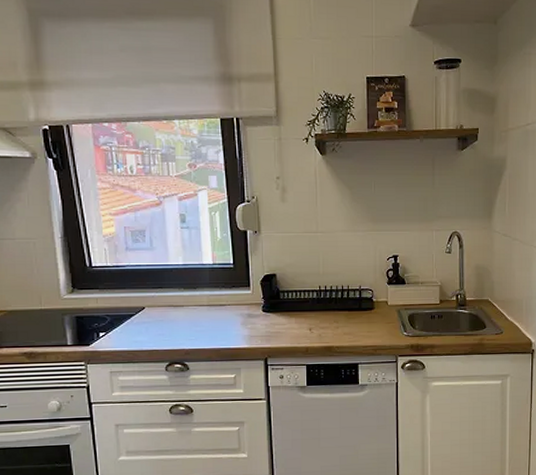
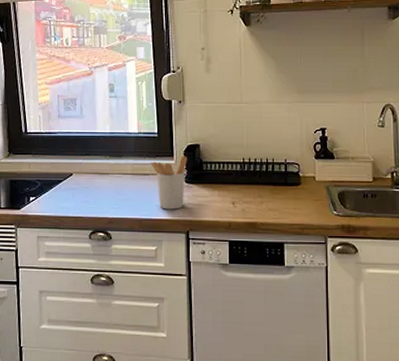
utensil holder: none [227,285,265,339] -> present [151,156,188,210]

